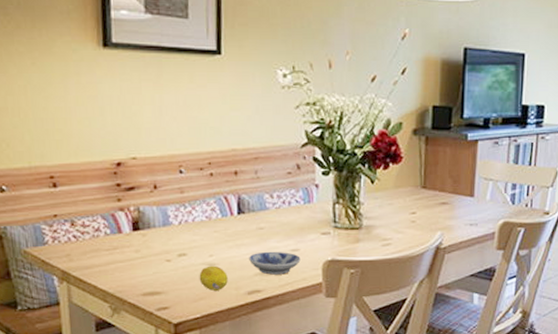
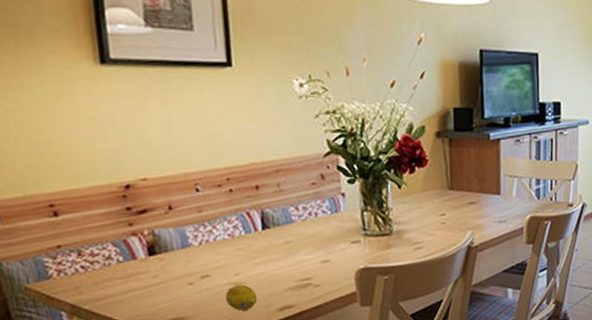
bowl: present [249,251,301,275] -> none [278,264,332,289]

